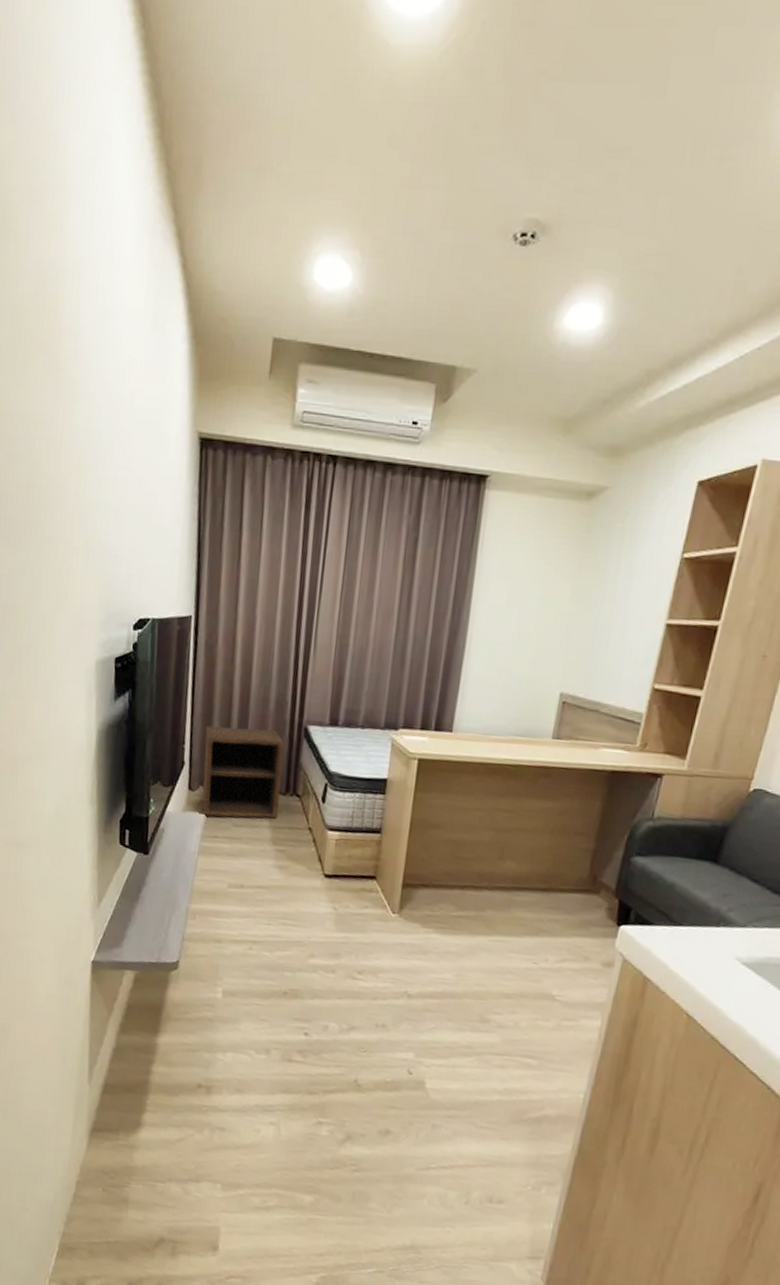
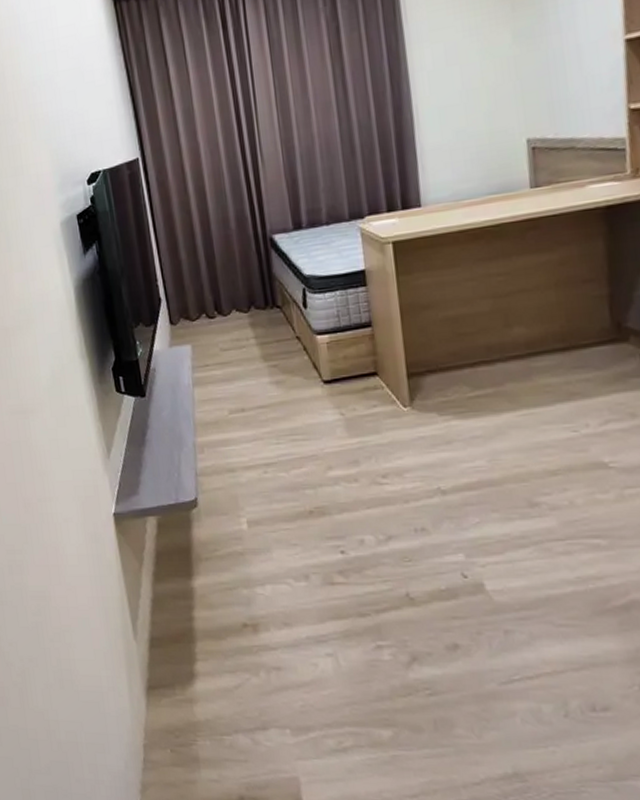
nightstand: present [202,726,284,819] -> none [174,247,262,347]

